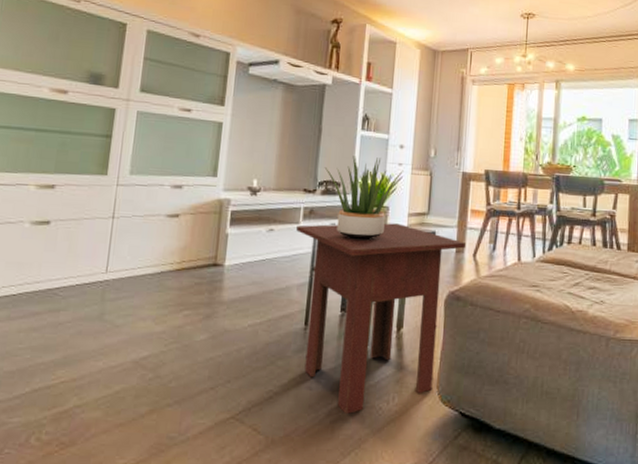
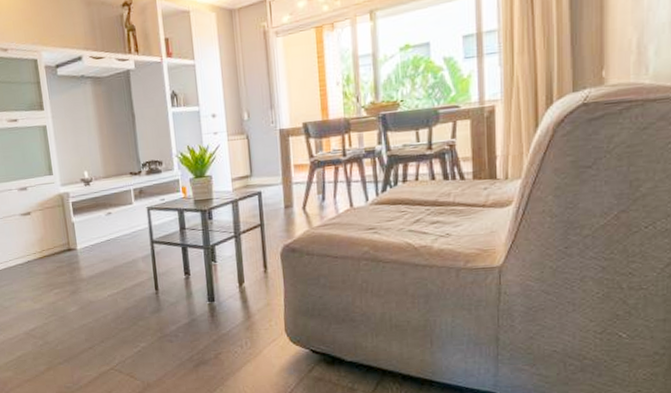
side table: present [296,223,467,414] -> none [130,189,294,359]
potted plant: present [324,156,403,241] -> none [144,130,220,211]

